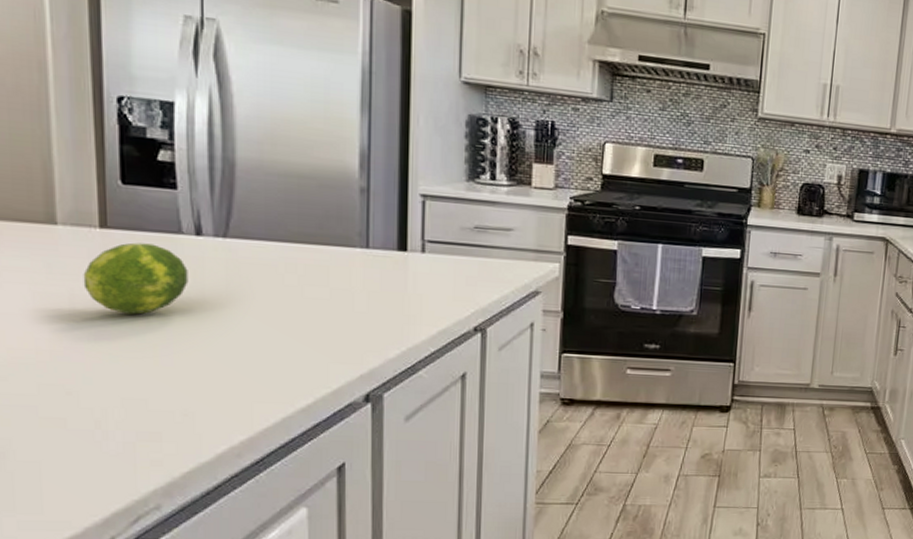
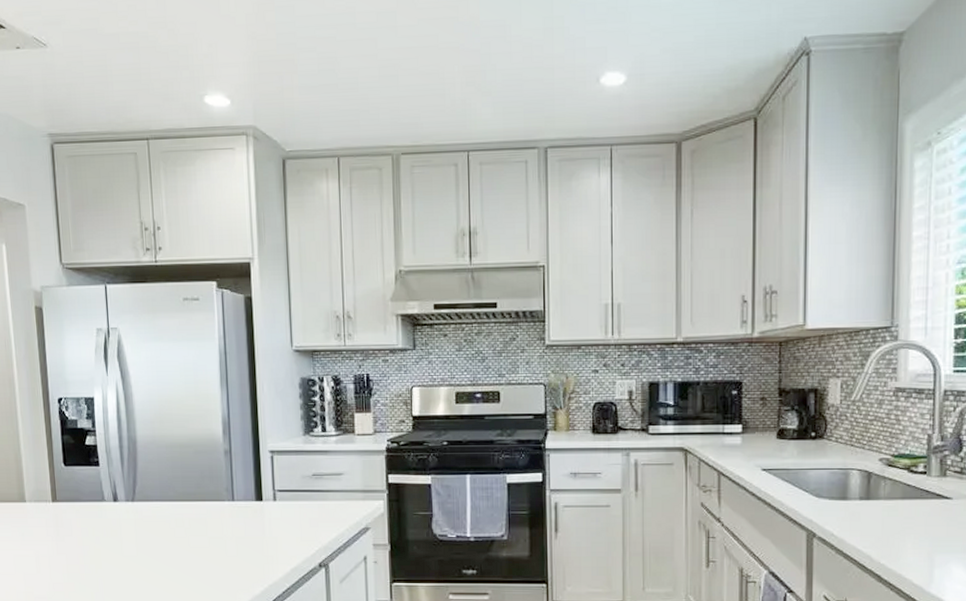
fruit: present [83,242,189,315] -> none [43,511,111,569]

